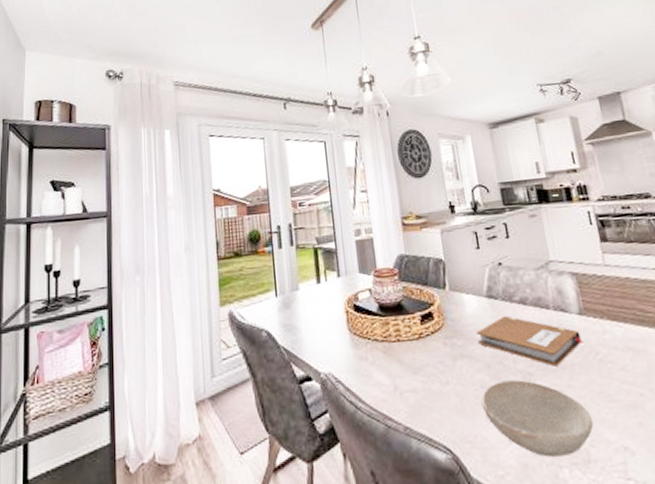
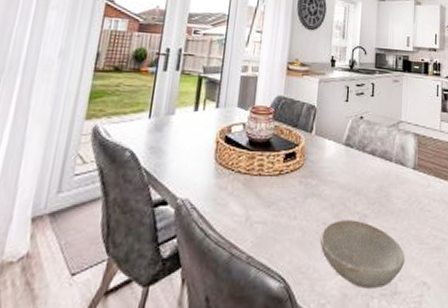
notebook: present [477,315,583,366] -> none [329,163,412,211]

